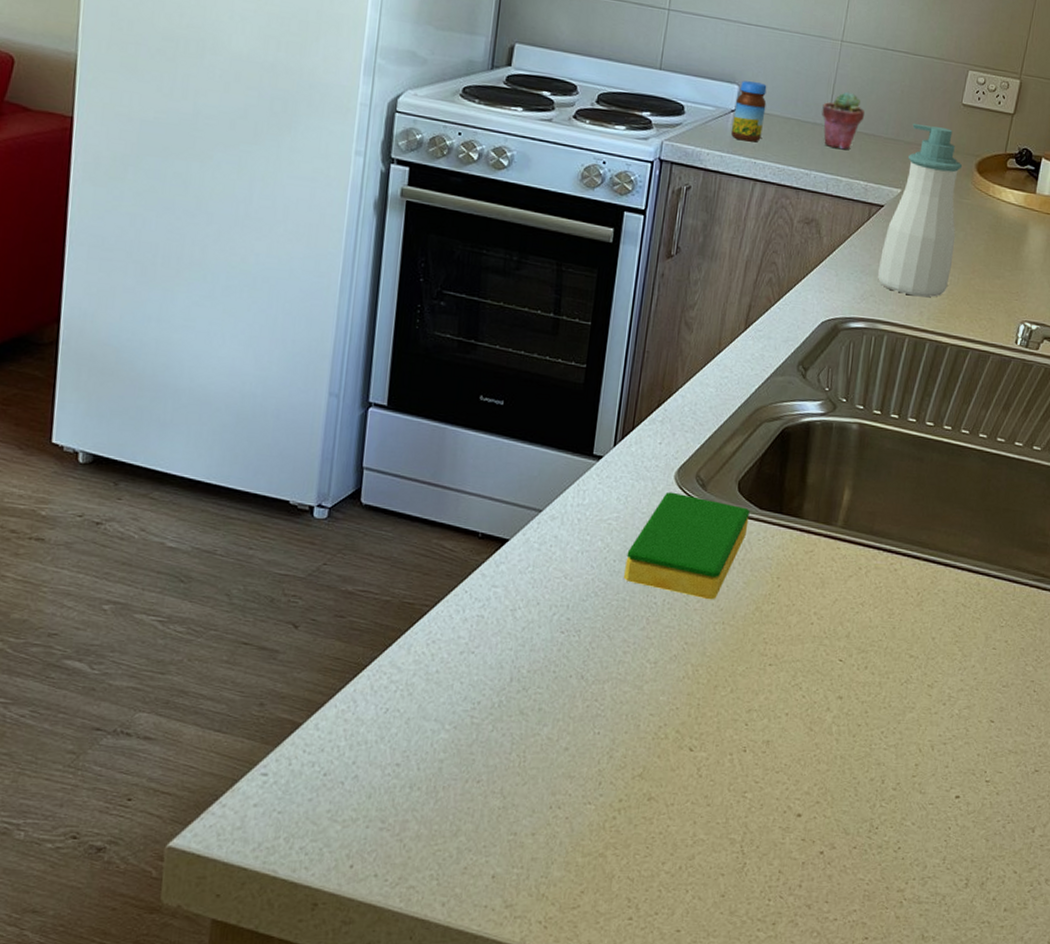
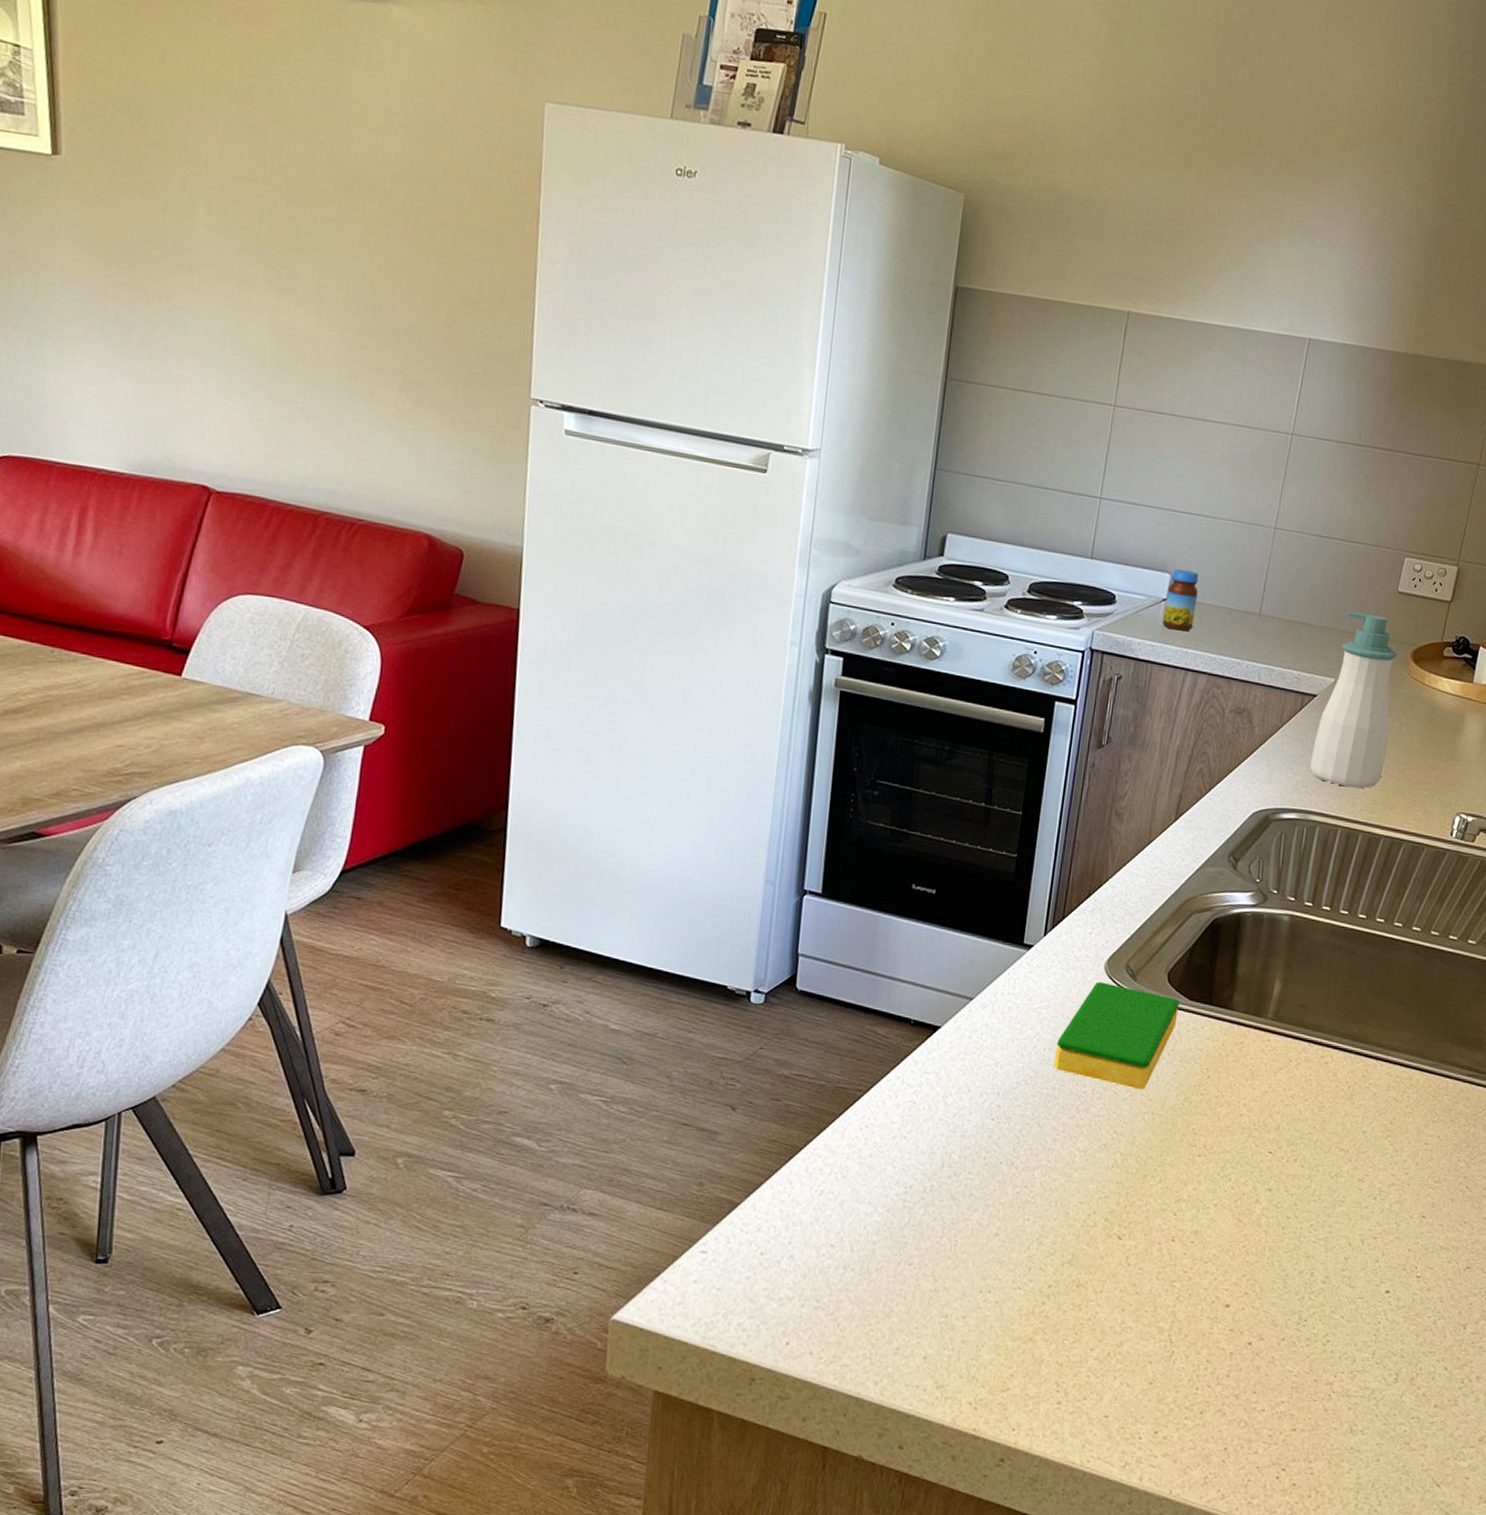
potted succulent: present [822,91,865,150] -> none [1254,579,1298,639]

